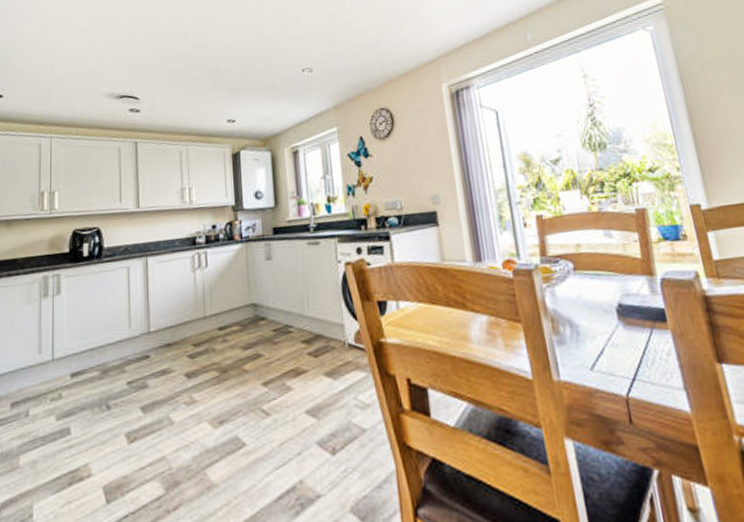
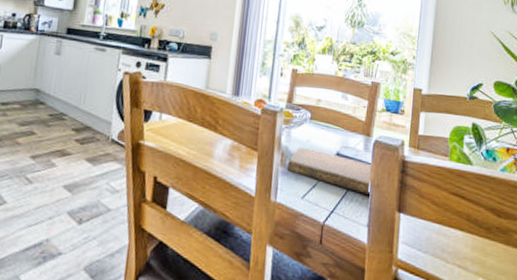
notebook: none [561,305,678,350] -> present [287,146,372,196]

